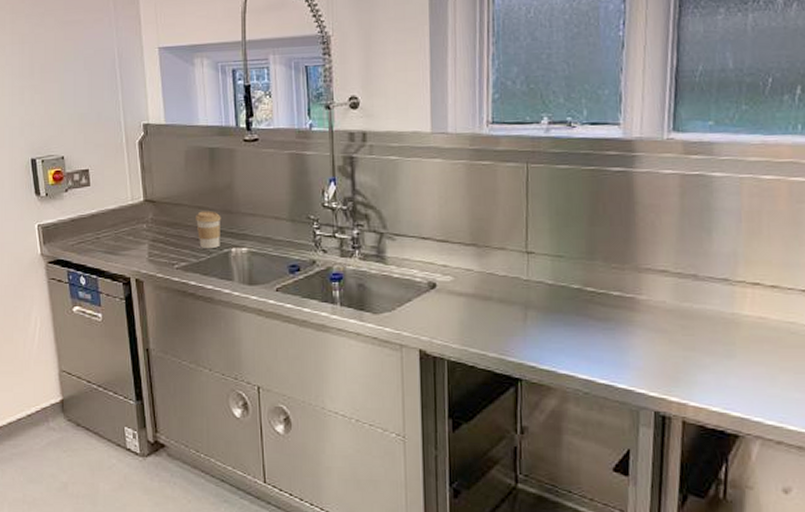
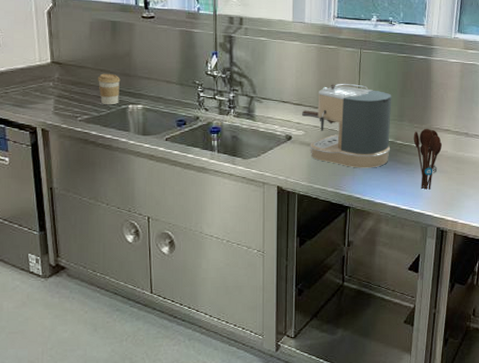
coffee maker: none [449,211,578,326] -> present [302,84,392,168]
utensil holder: none [611,269,657,357] -> present [413,128,443,190]

